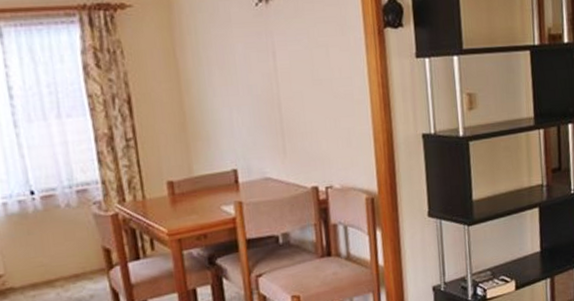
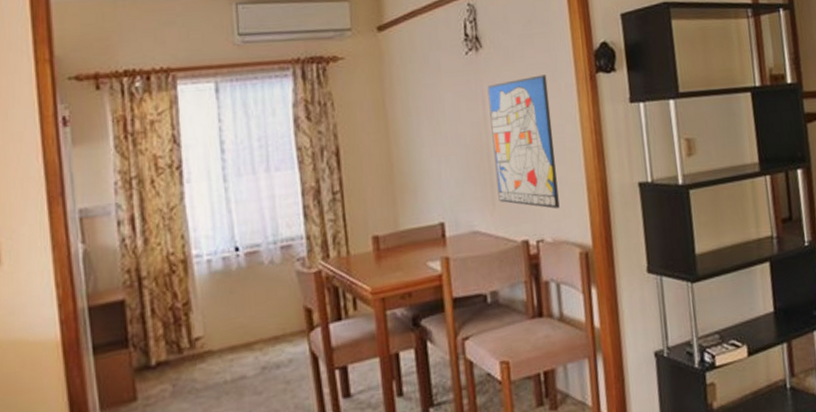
wall art: none [277,28,348,158] -> present [487,74,560,209]

